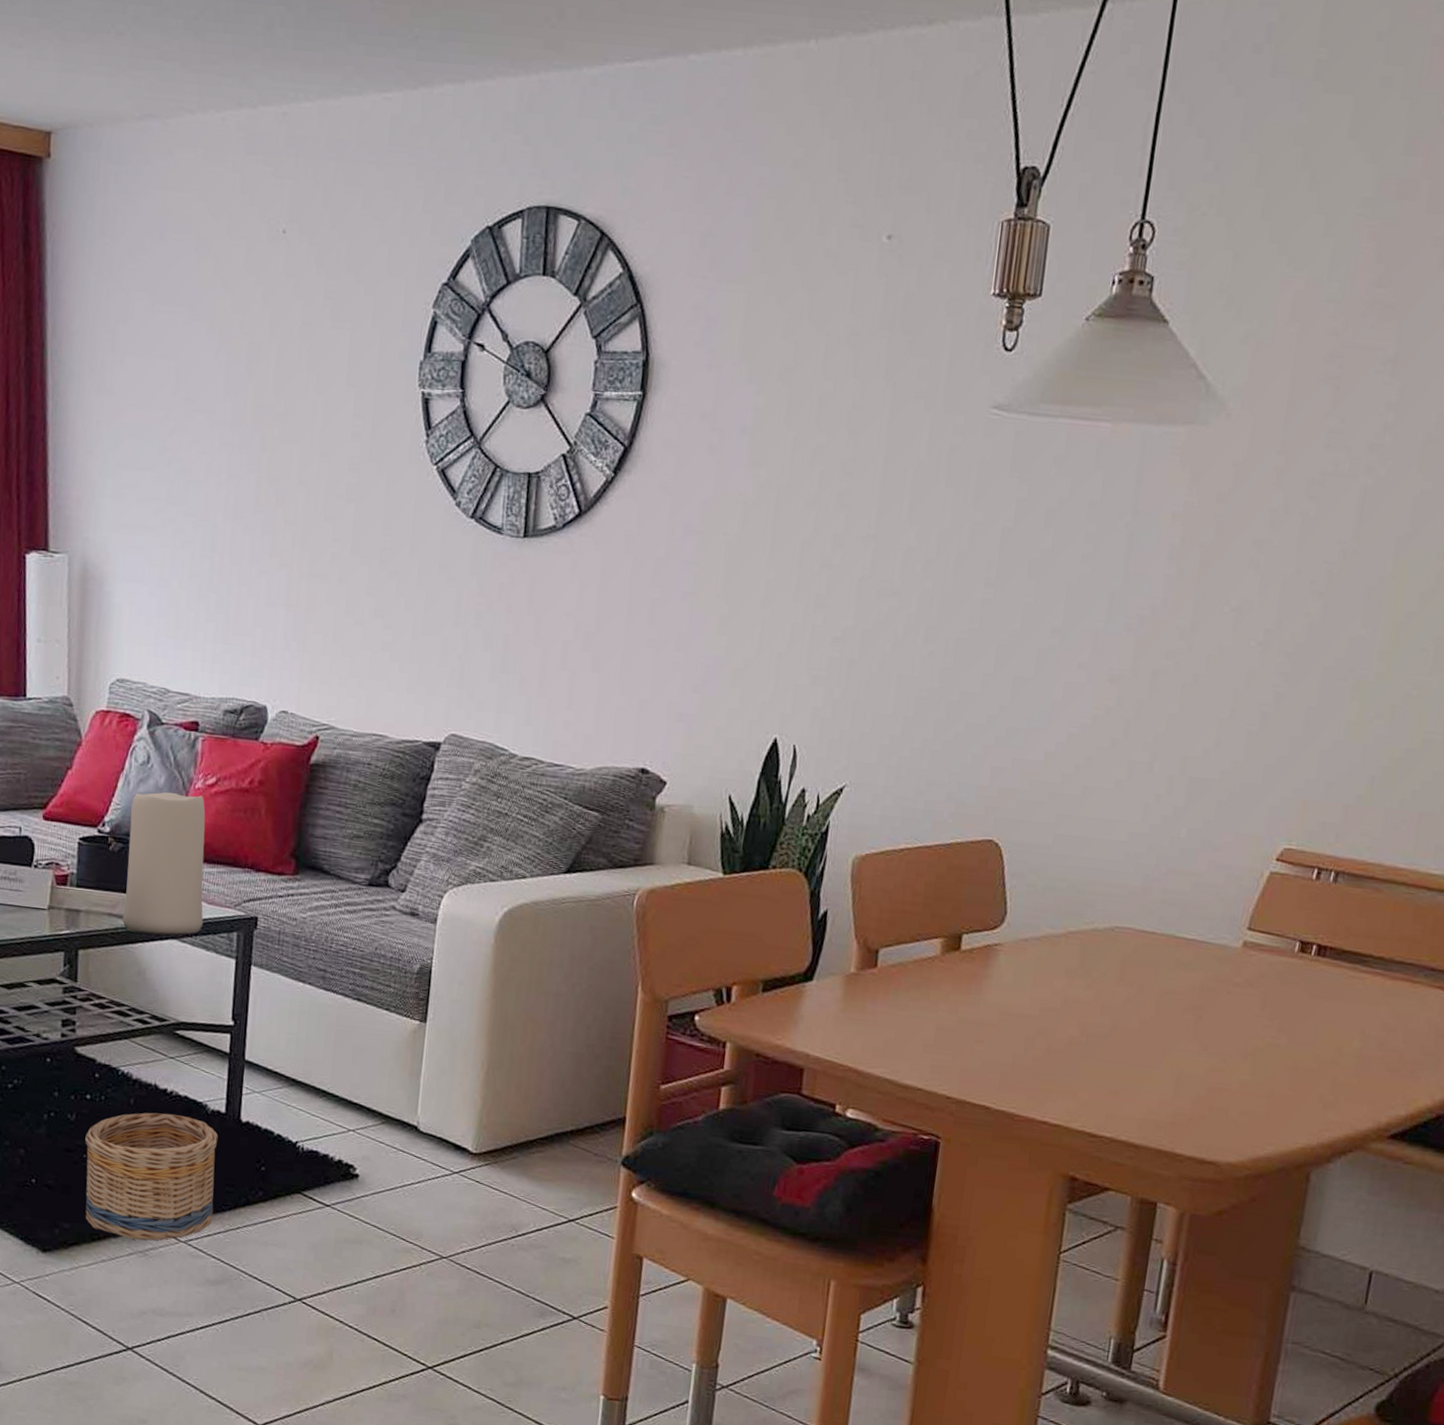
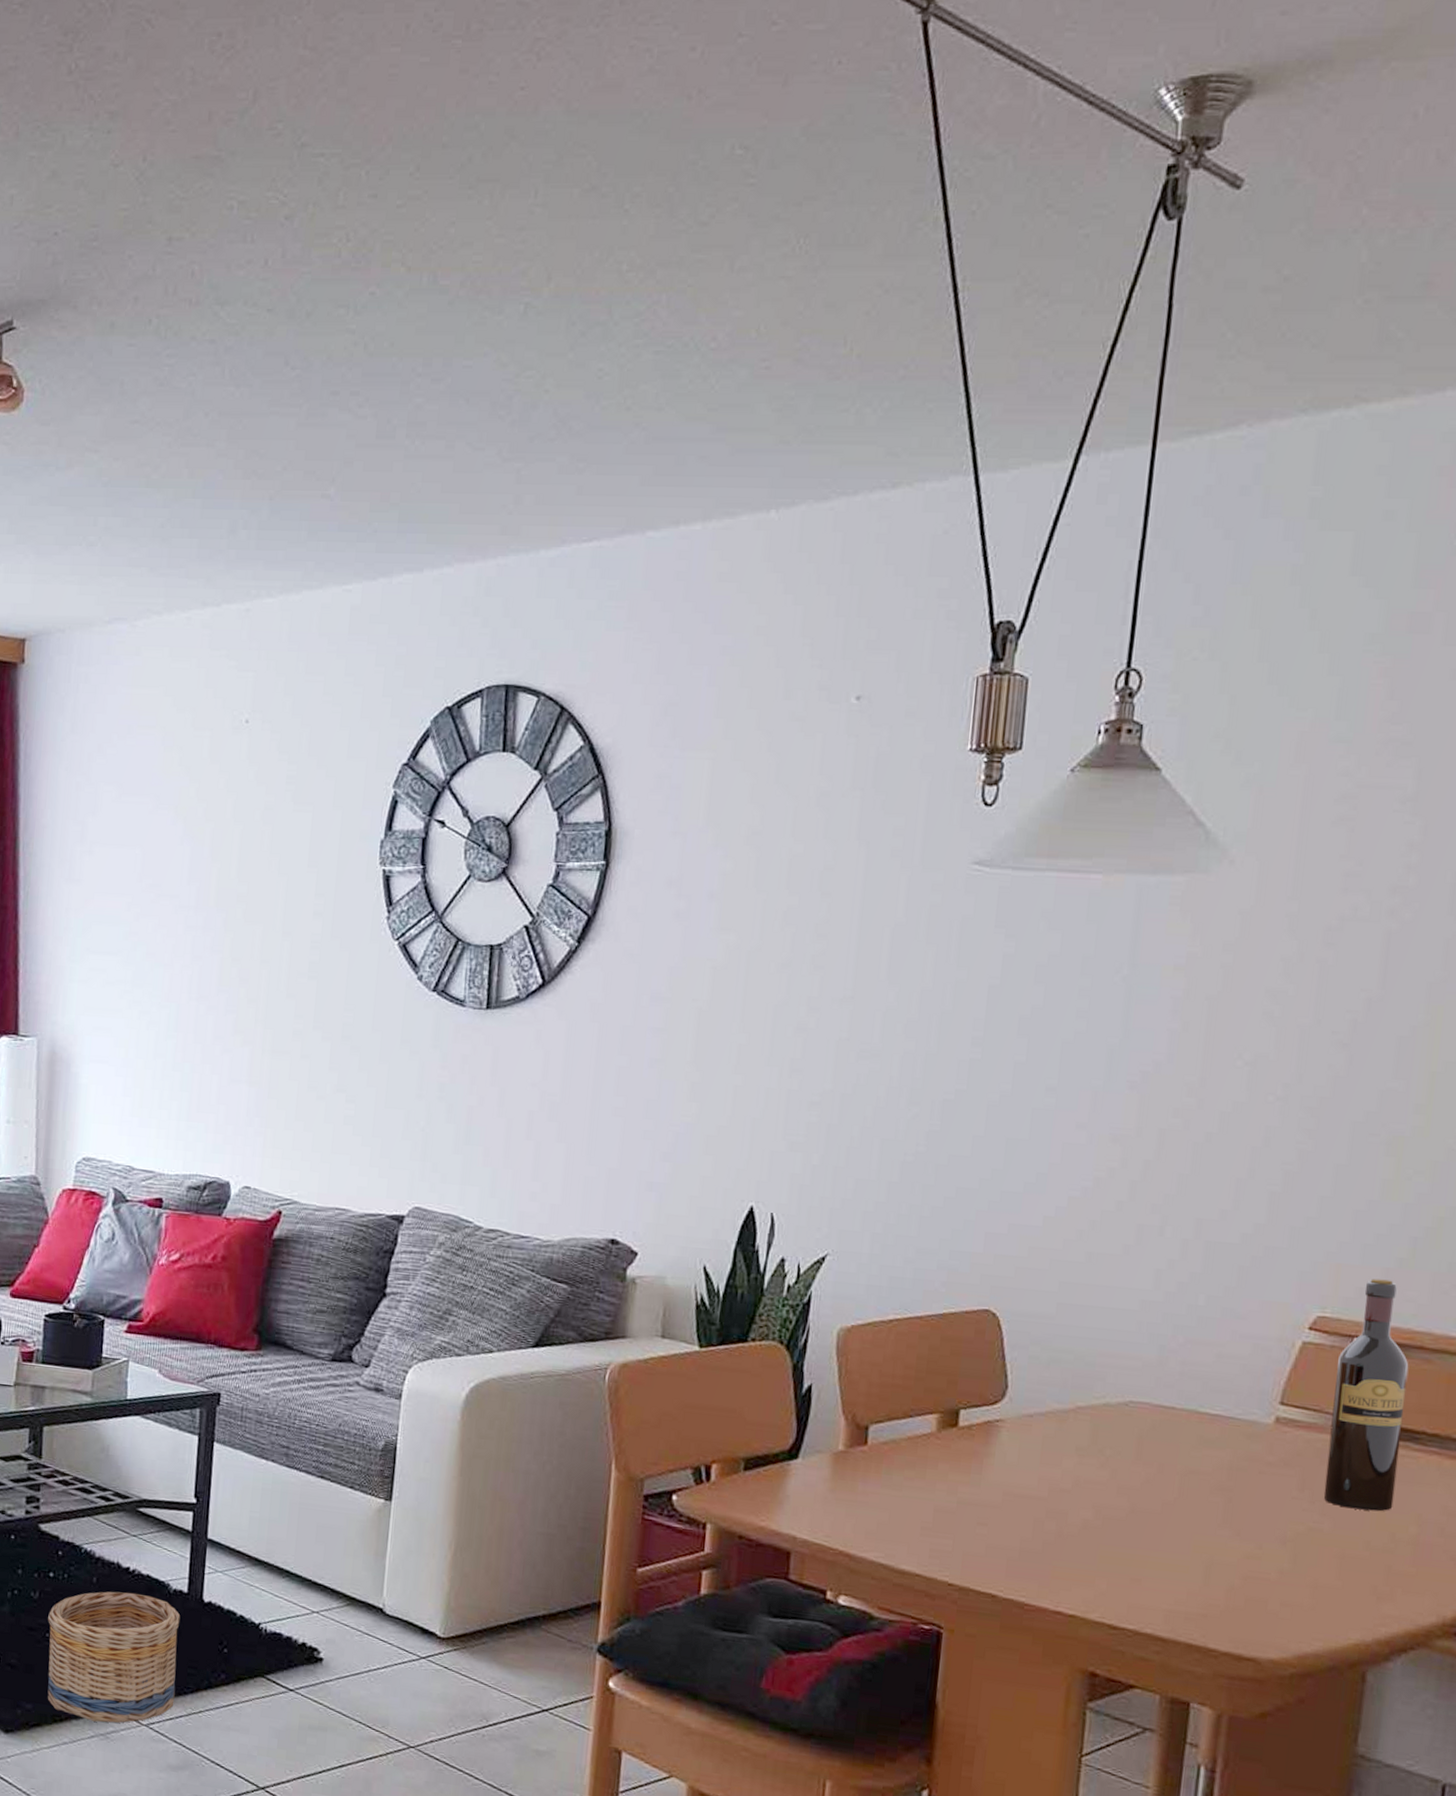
candle: present [122,791,206,936] -> none [87,1268,169,1412]
wine bottle: none [1281,814,1361,1028] -> present [1323,1278,1409,1512]

